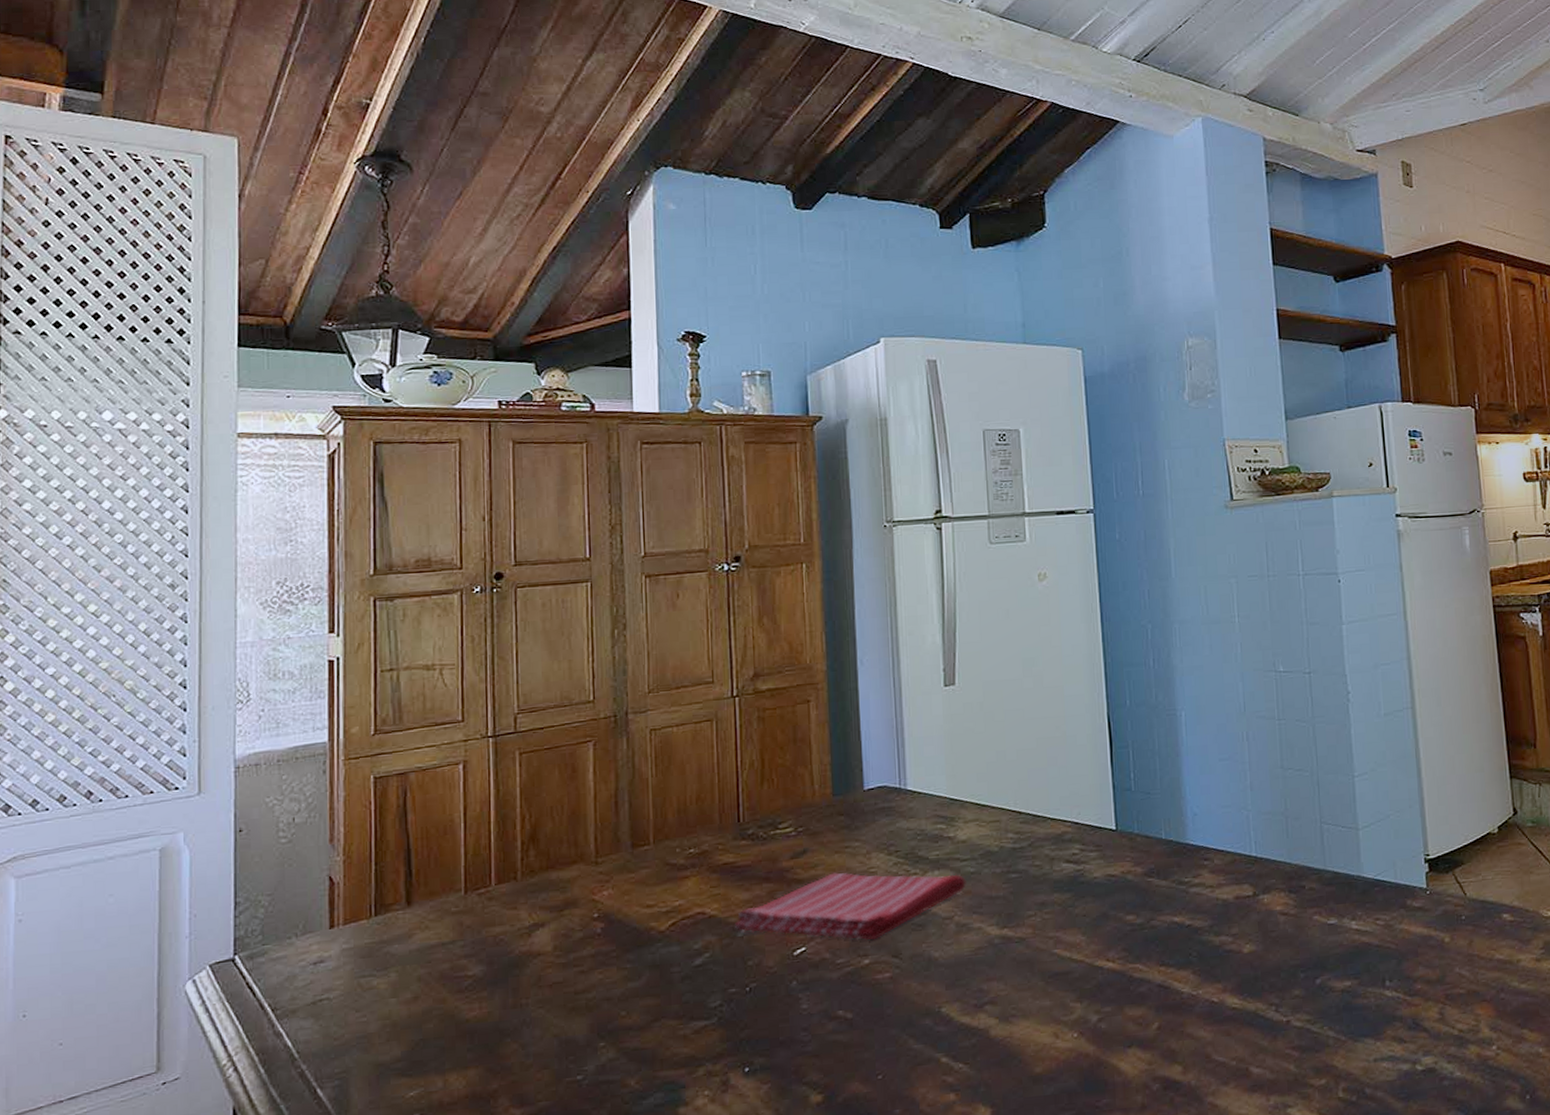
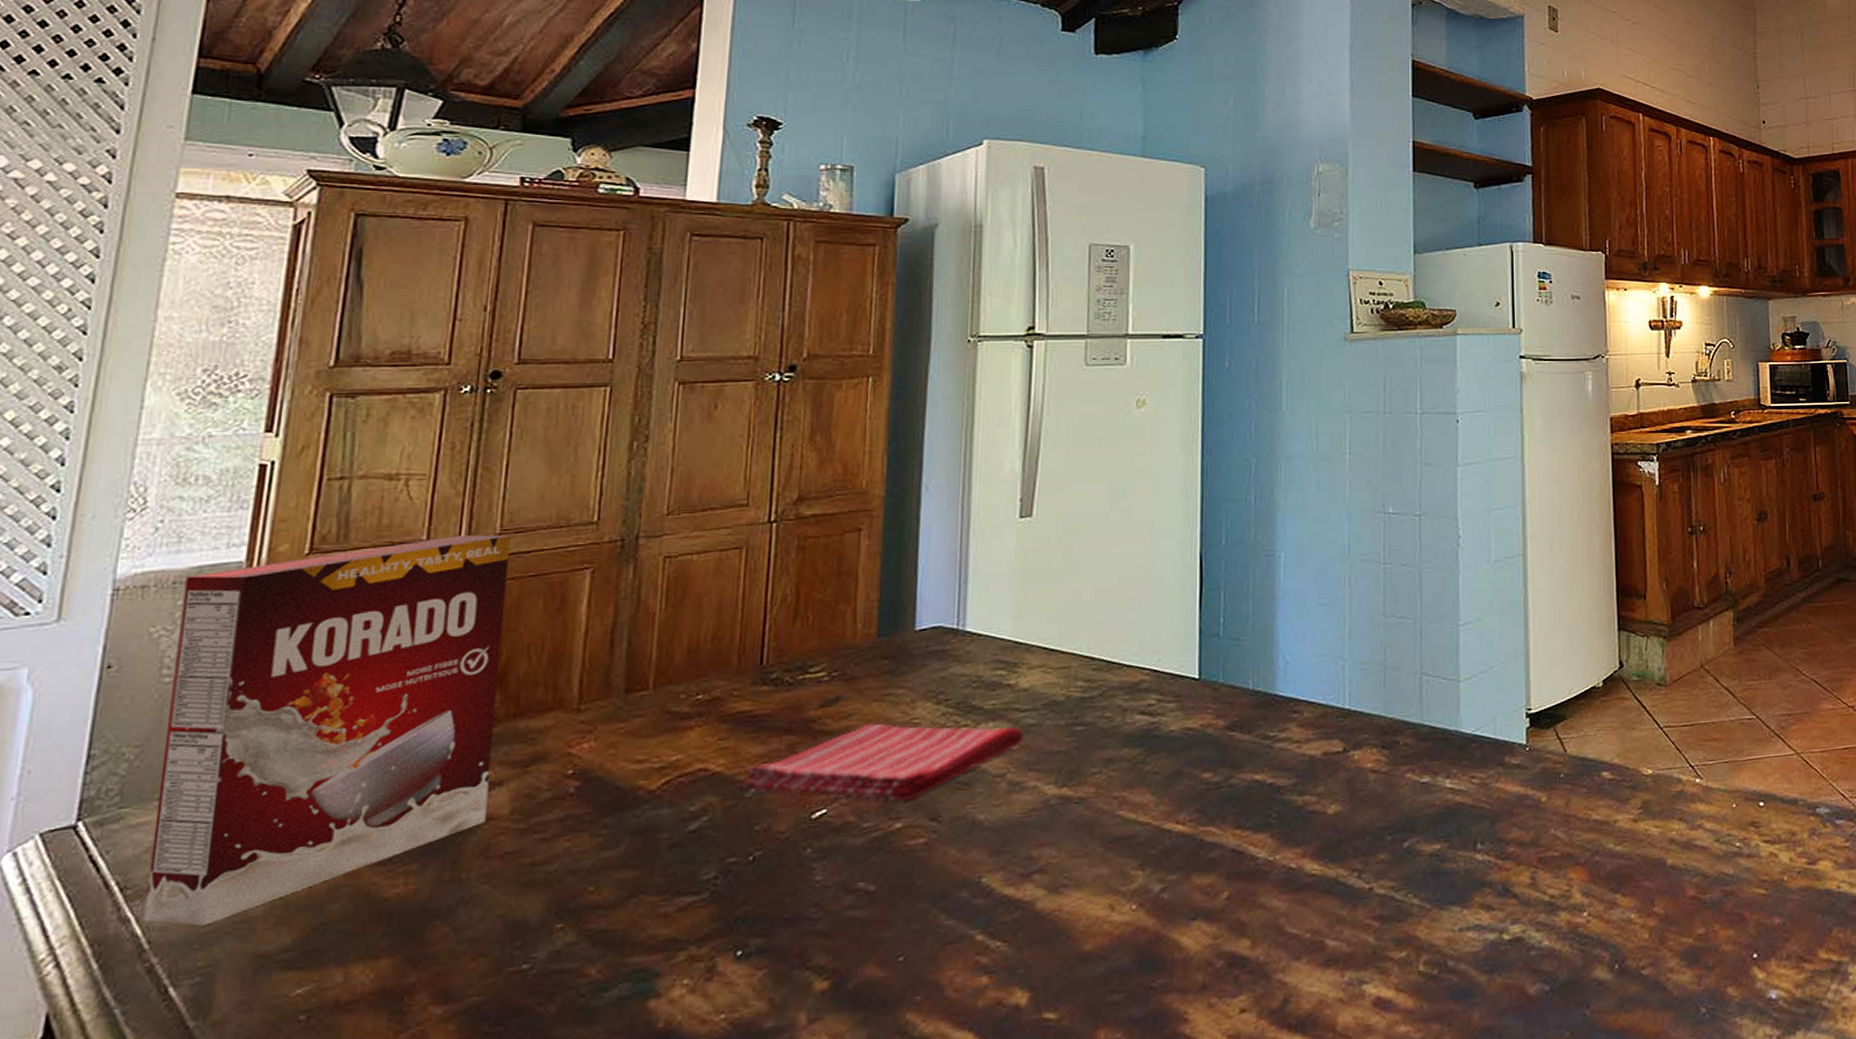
cereal box: none [286,714,535,1040] -> present [143,534,511,926]

